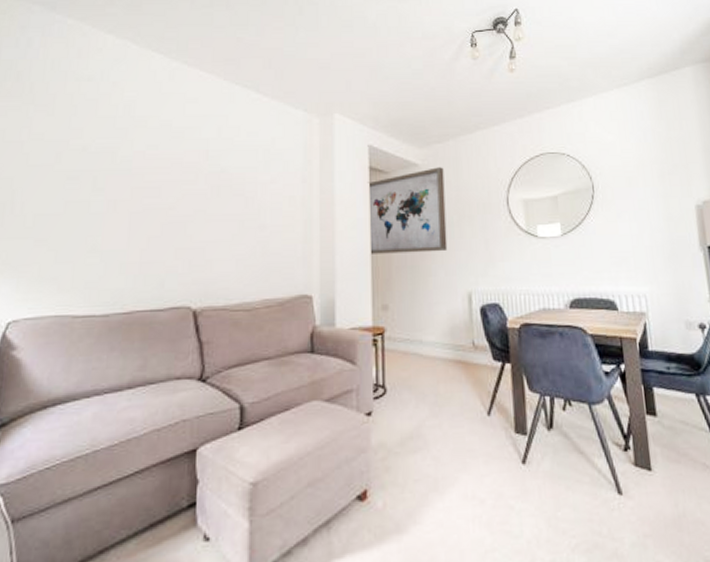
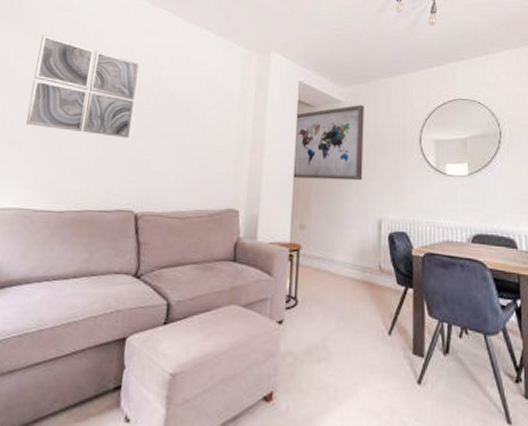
wall art: none [51,110,181,225] -> present [25,35,139,138]

